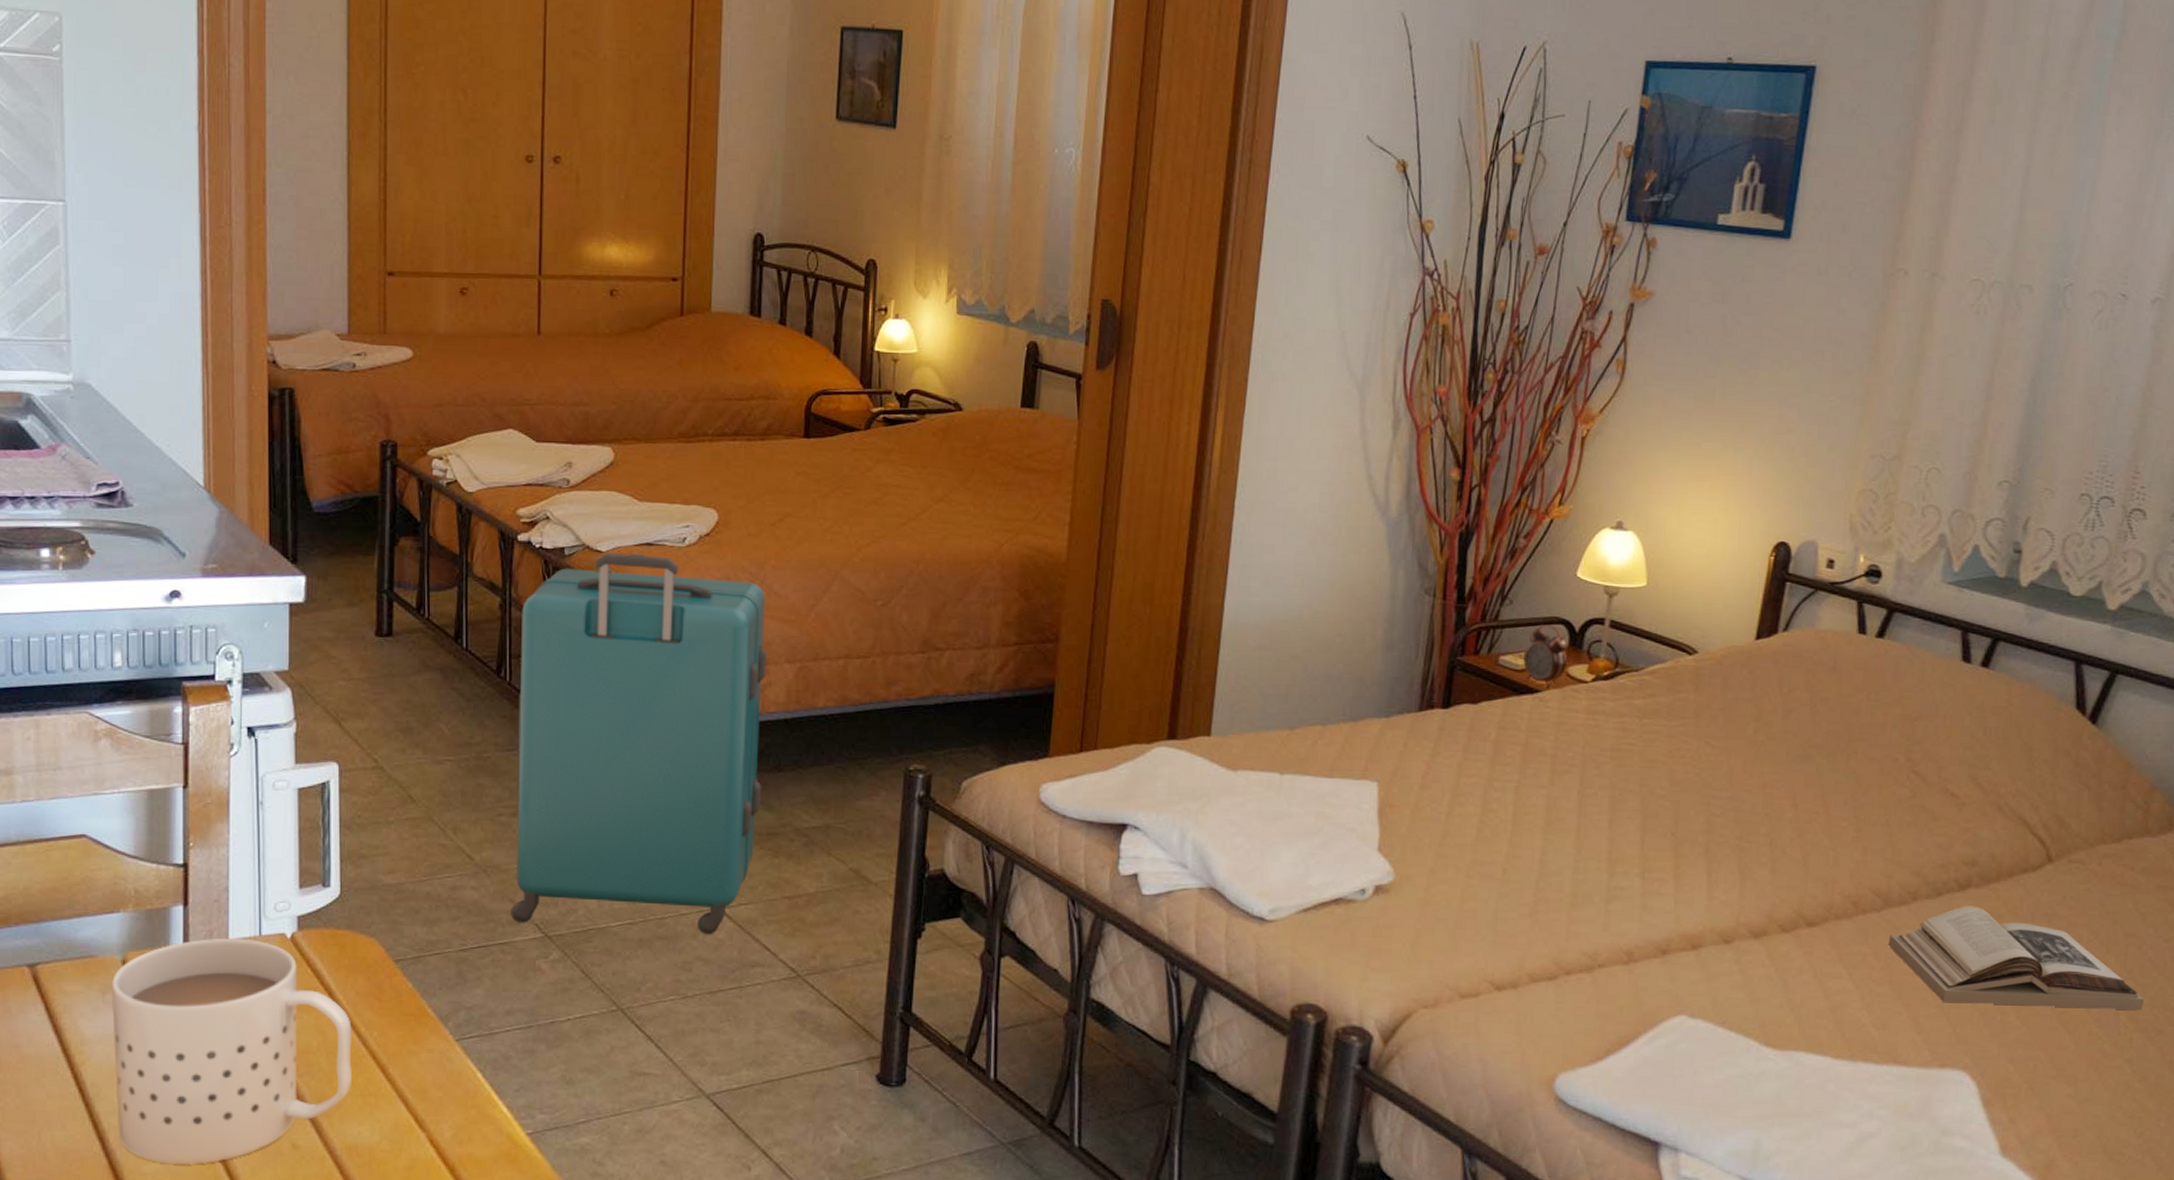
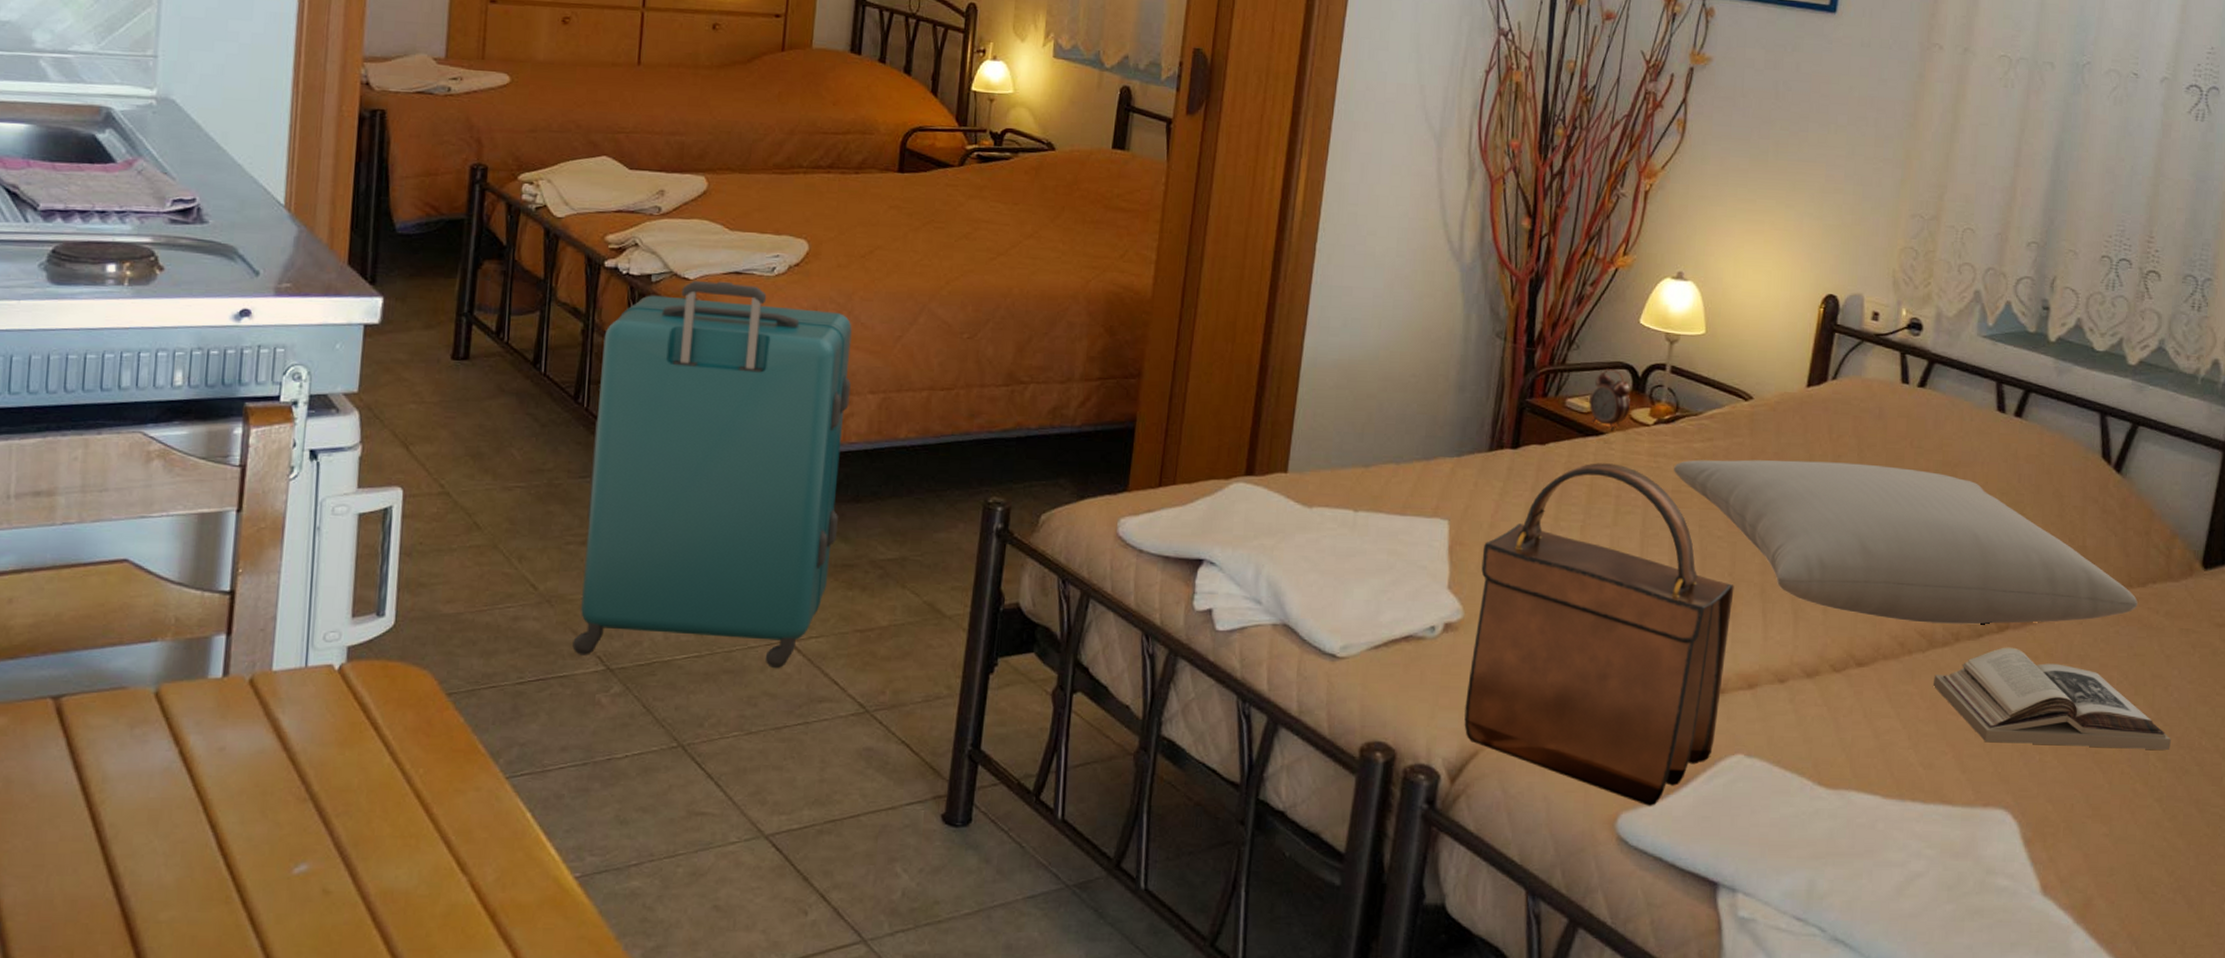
mug: present [112,939,353,1165] -> none [134,670,398,913]
handbag: none [1397,721,1677,1068] -> present [1464,463,1734,807]
pillow: none [1613,716,2111,883] -> present [1674,459,2138,625]

